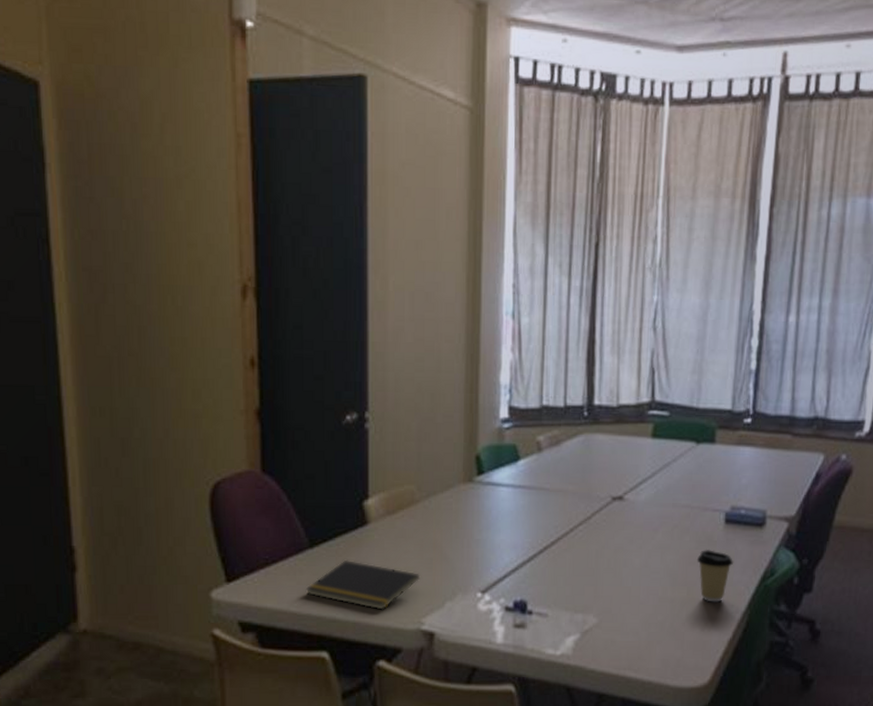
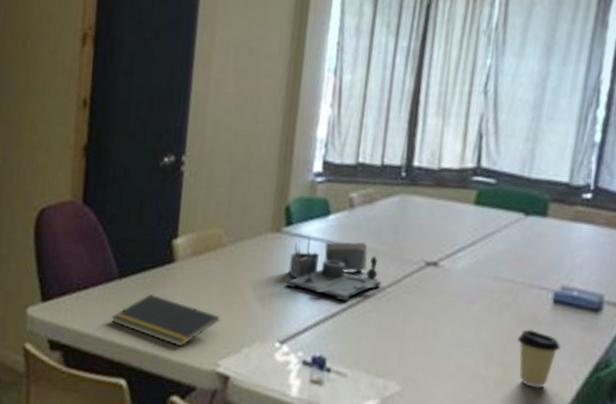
desk organizer: none [483,481,574,544] -> present [286,233,382,302]

